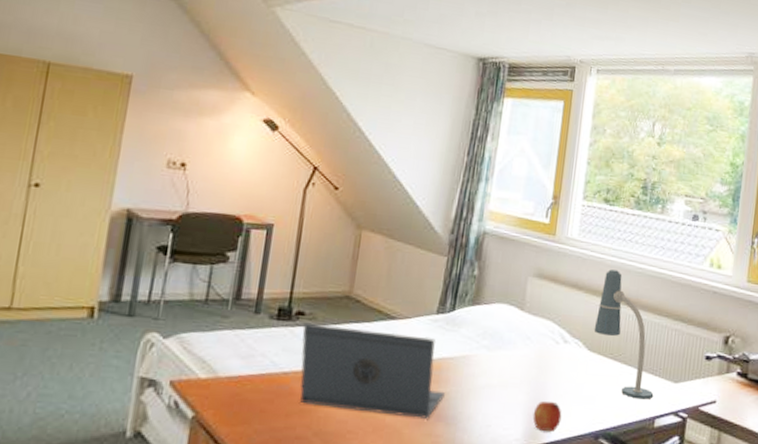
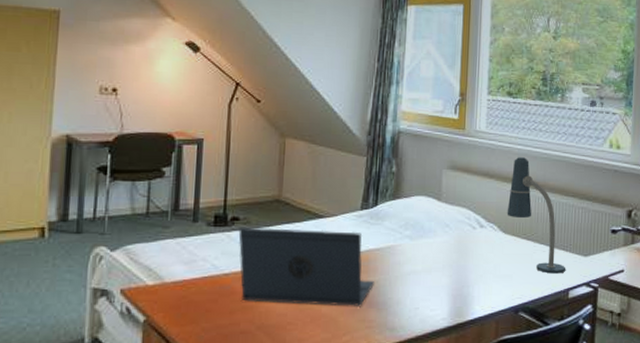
fruit: present [532,402,562,433] -> none [456,282,483,310]

